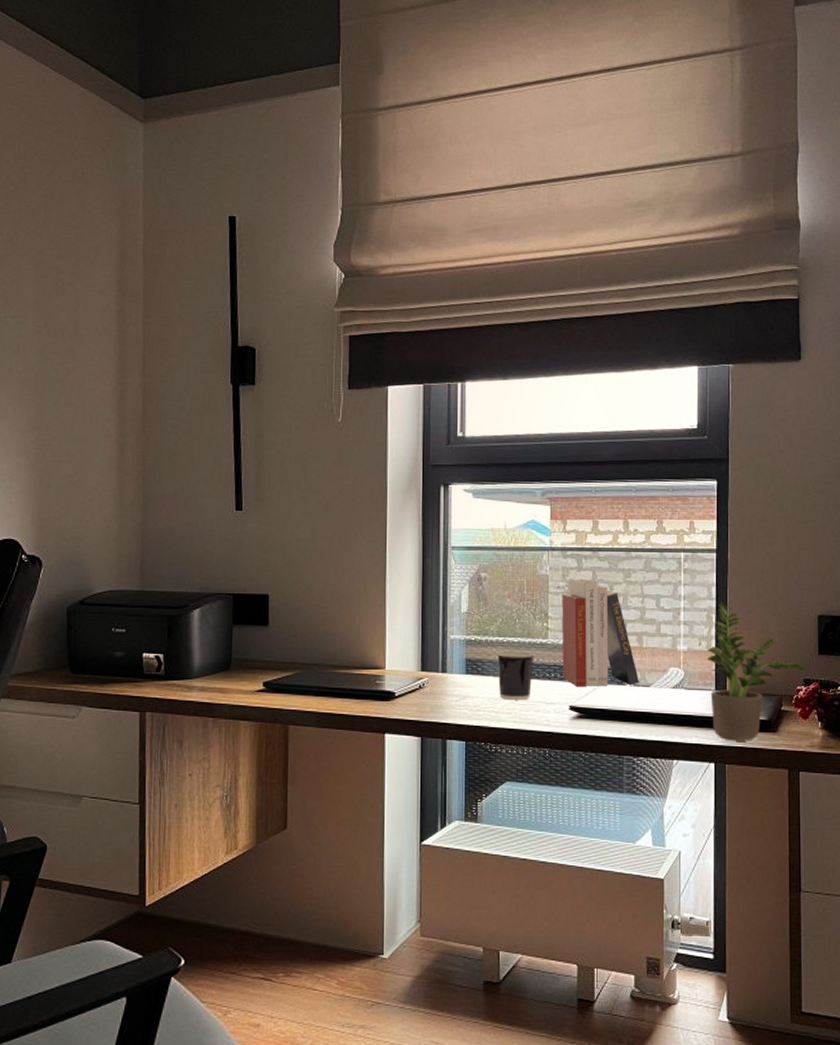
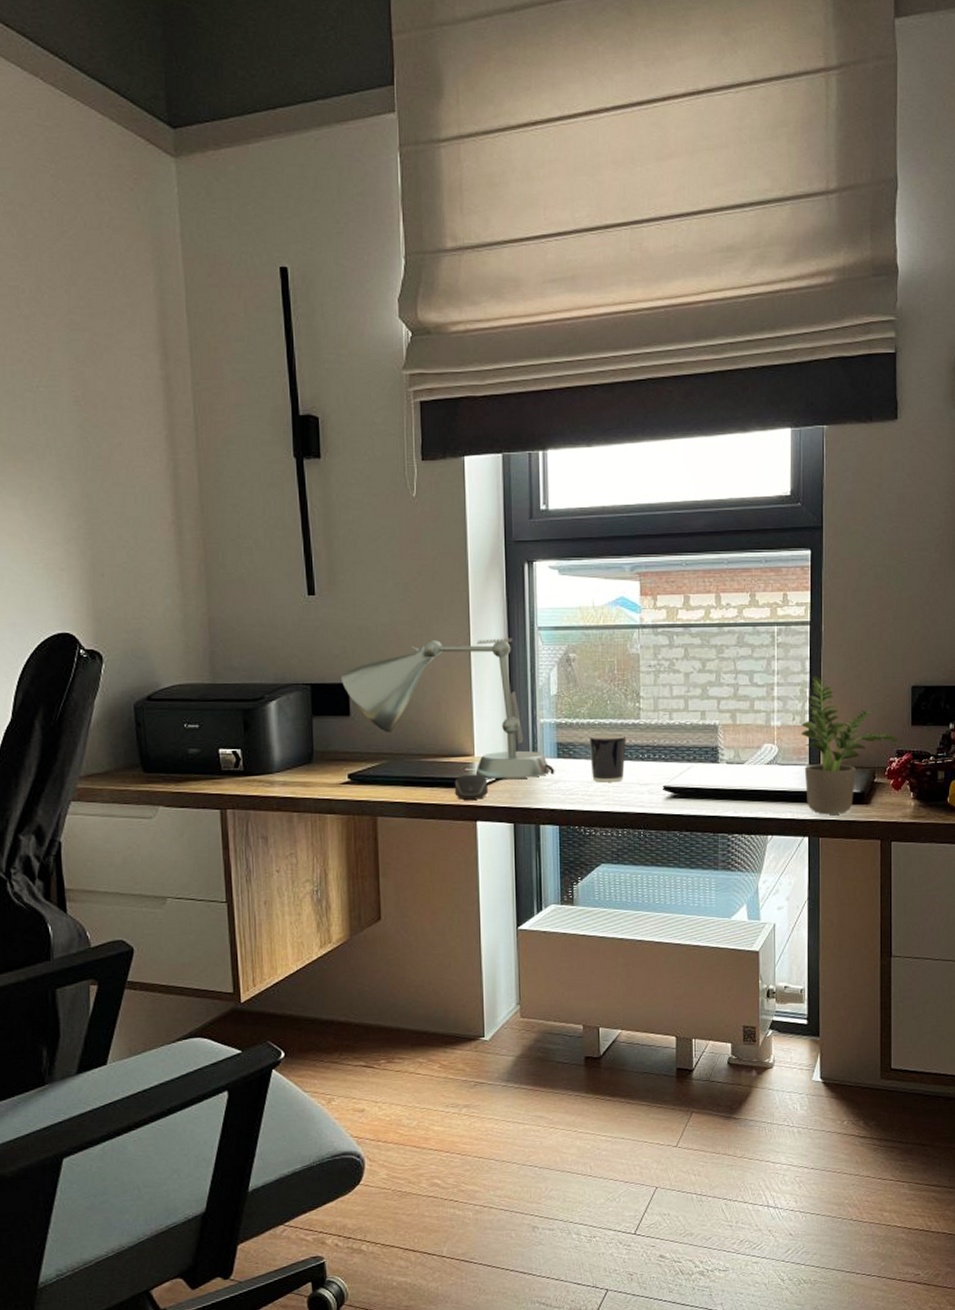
desk lamp: none [261,556,463,693] -> present [340,638,555,779]
computer mouse: none [364,687,398,712] -> present [454,774,489,800]
books: present [561,579,639,686] -> none [653,657,733,766]

